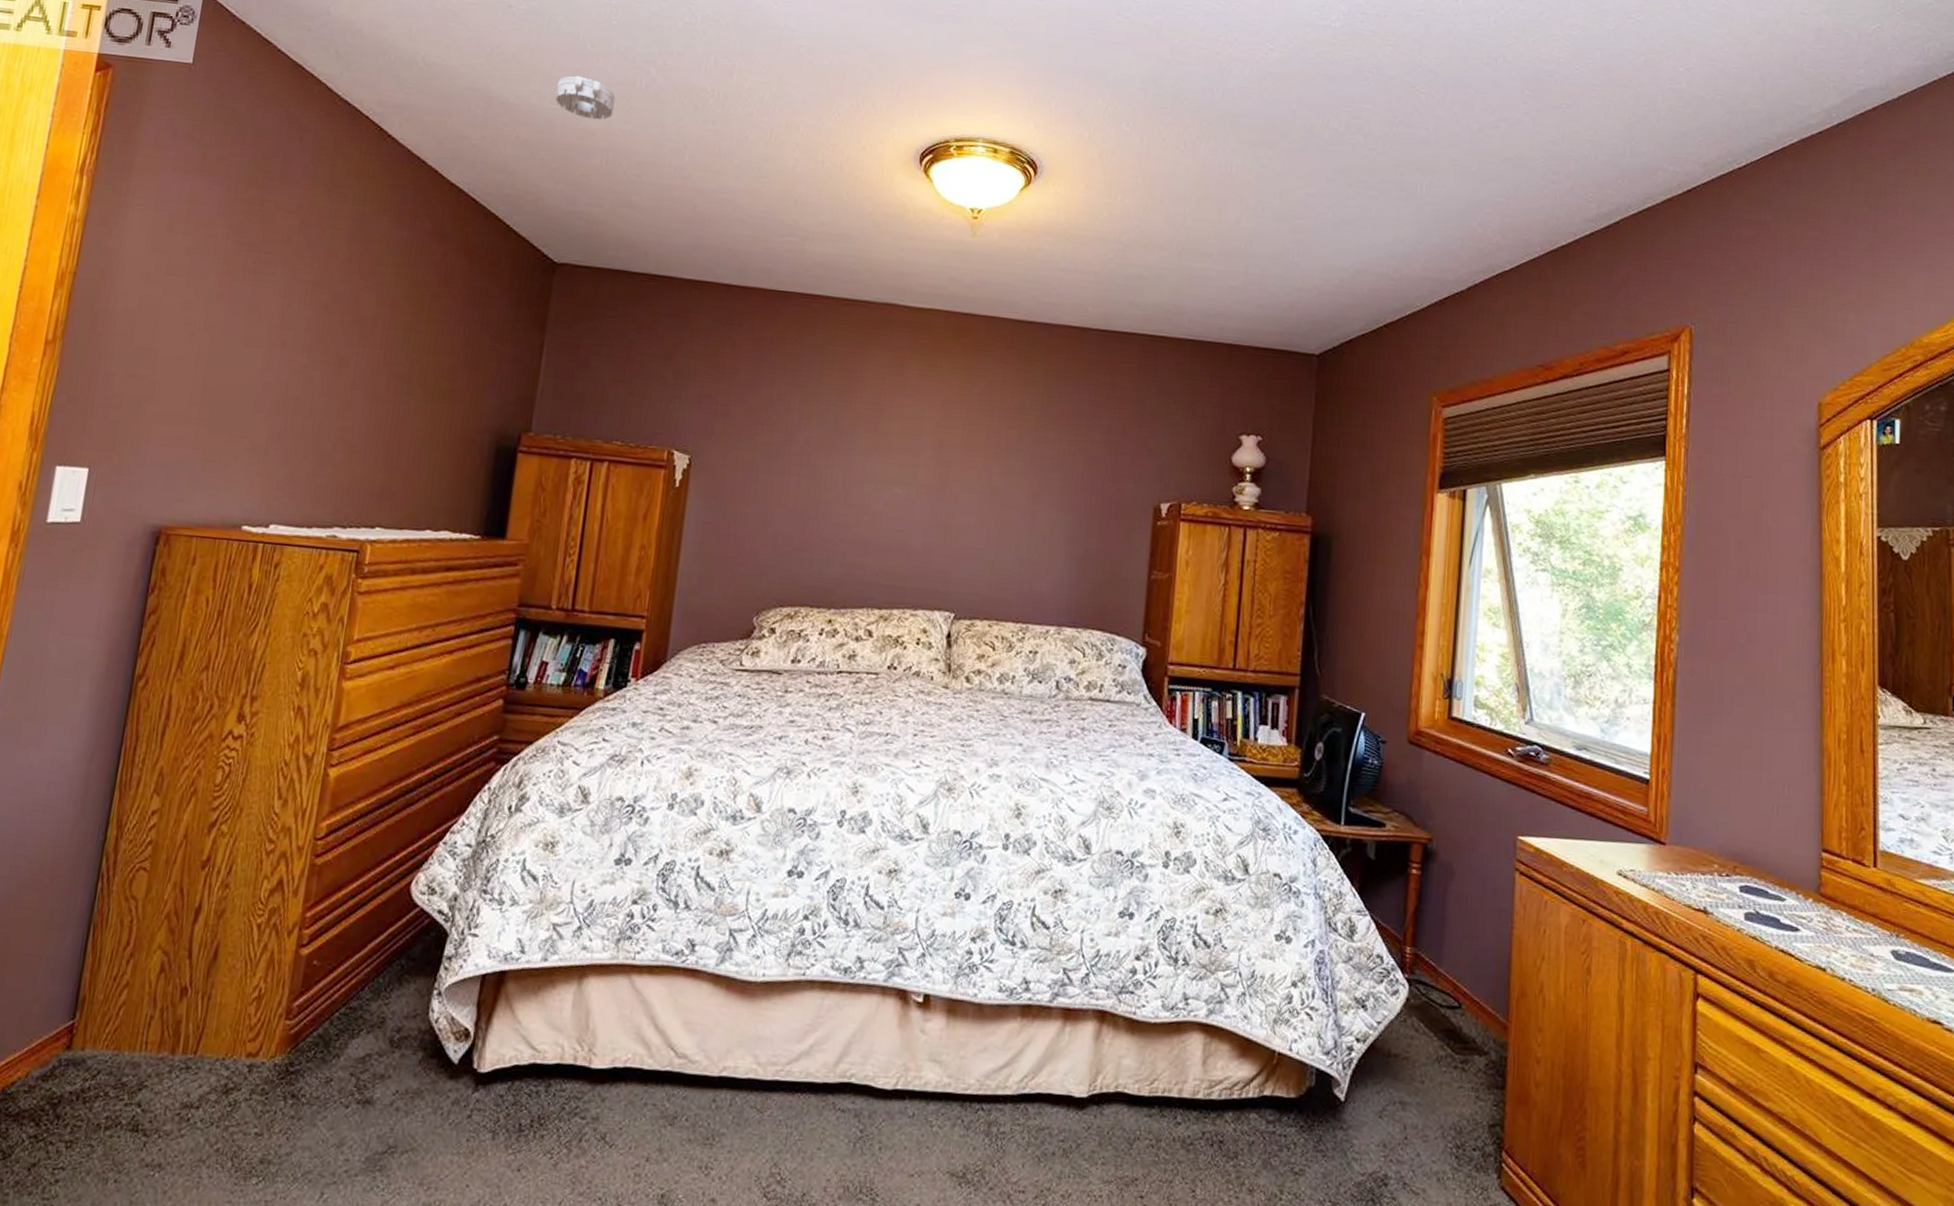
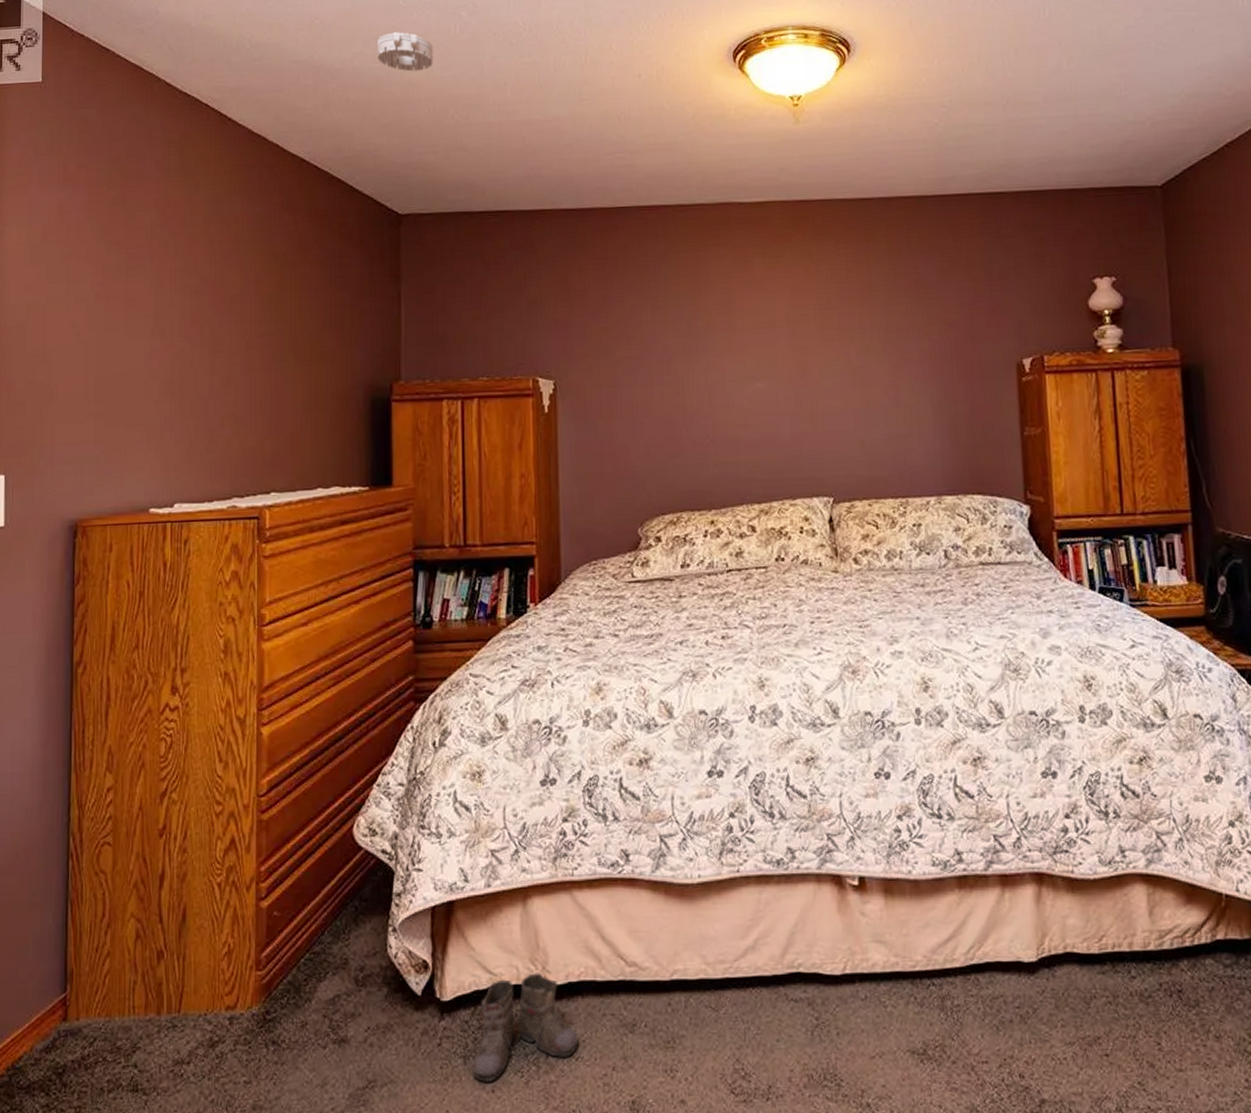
boots: none [492,1054,615,1162] -> present [463,973,578,1084]

